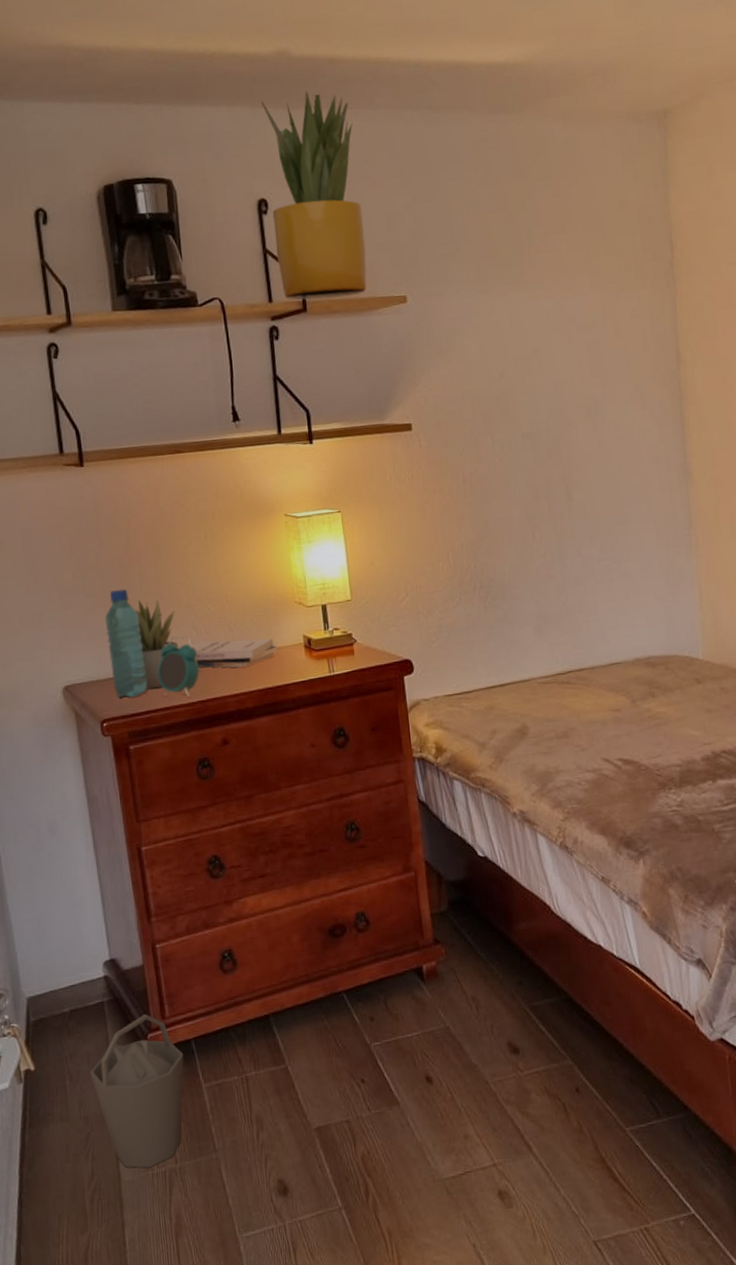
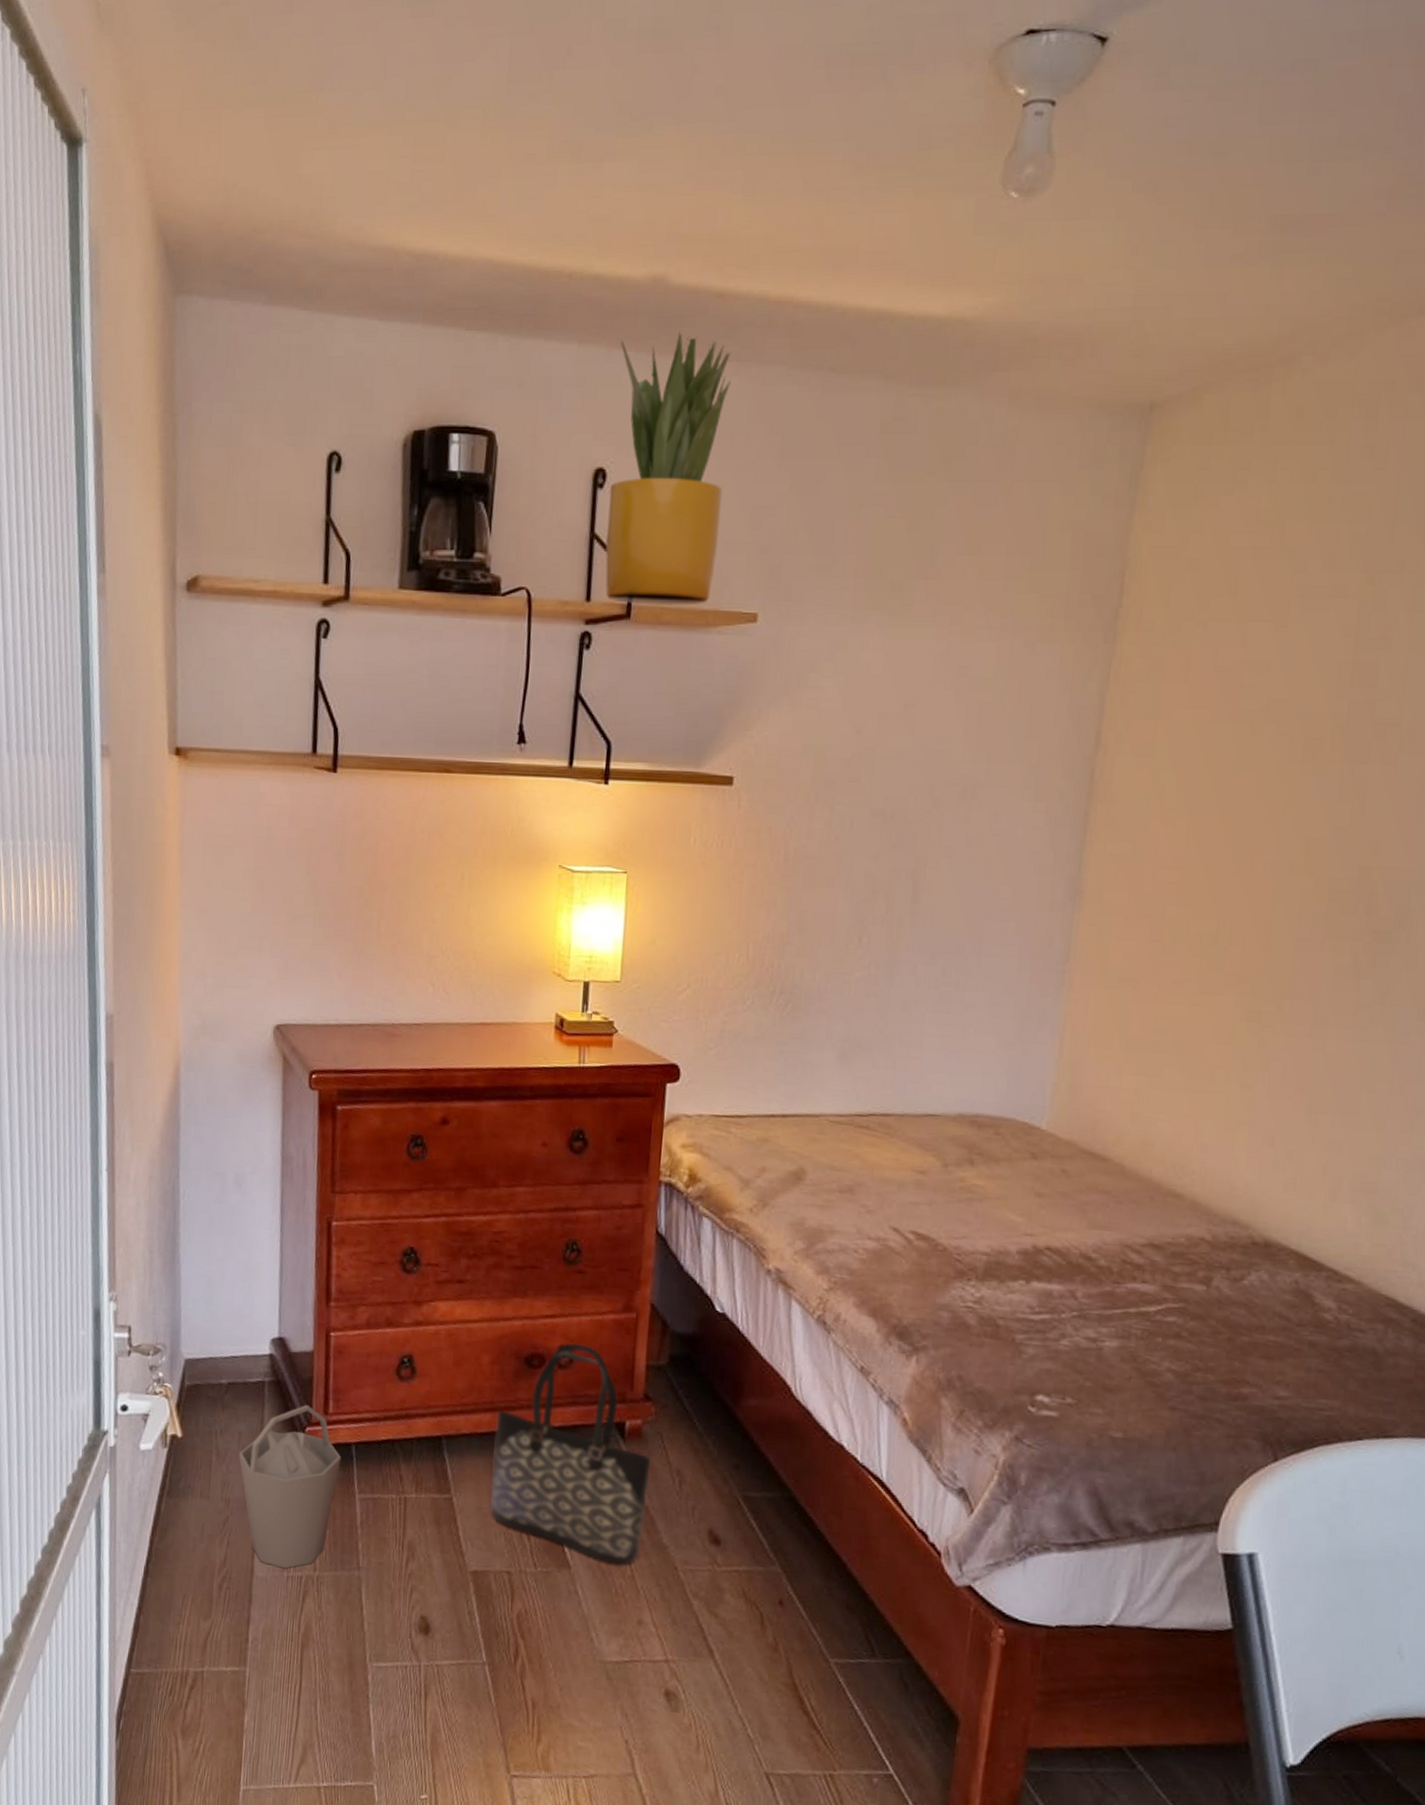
water bottle: present [104,589,148,698] -> none [329,923,372,1052]
succulent plant: present [137,600,178,689] -> none [366,940,413,1046]
alarm clock: present [157,636,200,698] -> none [381,989,431,1064]
books: present [191,638,278,669] -> none [424,999,524,1040]
tote bag: none [313,907,454,1091] -> present [490,1343,651,1565]

